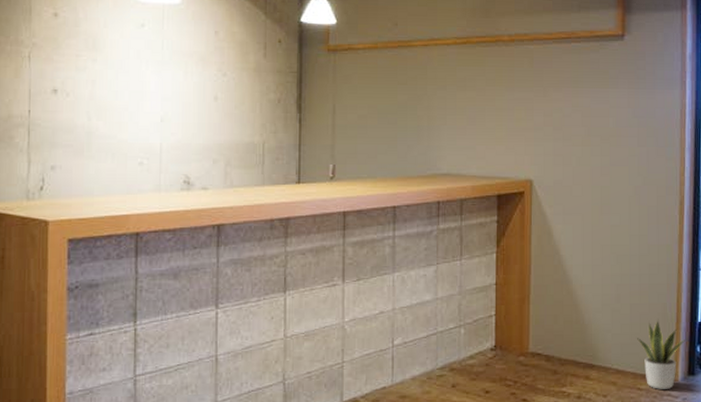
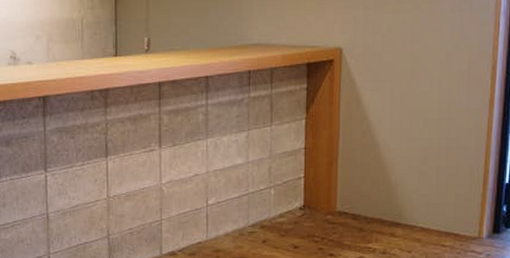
potted plant: present [636,319,687,389] -> none [442,180,494,246]

